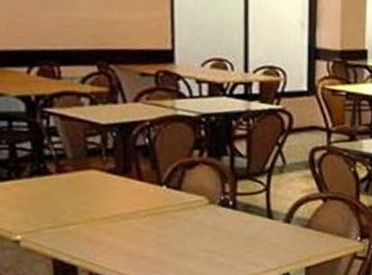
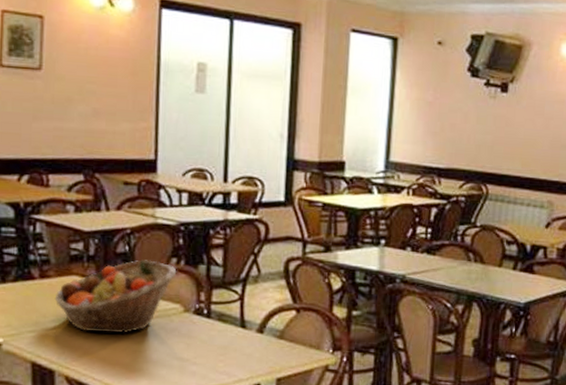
fruit basket: none [73,152,200,227] -> present [54,259,177,334]

